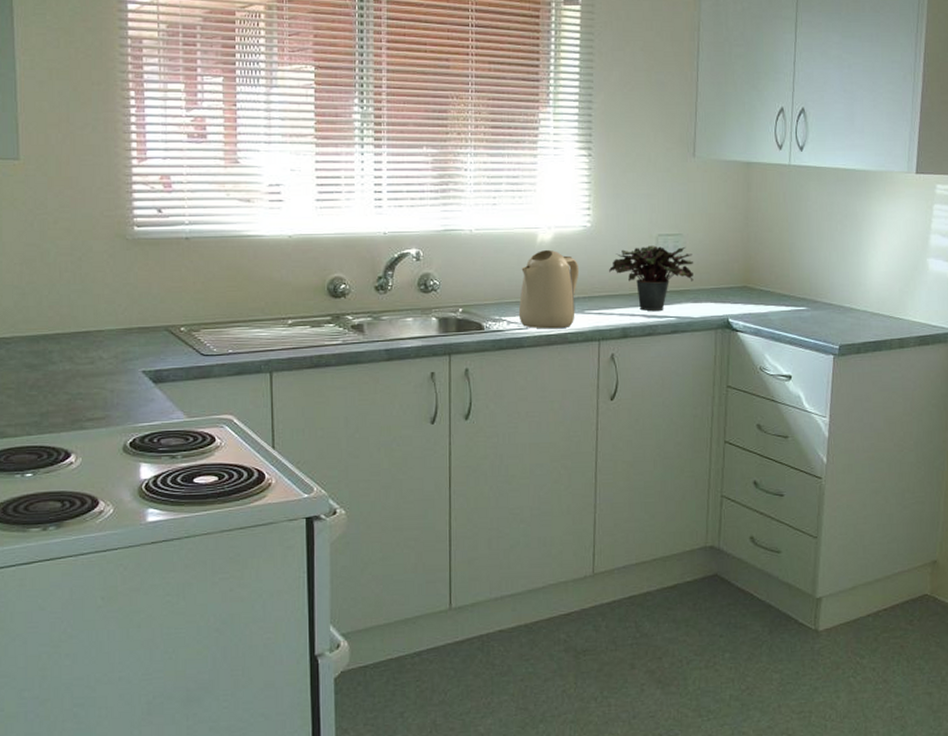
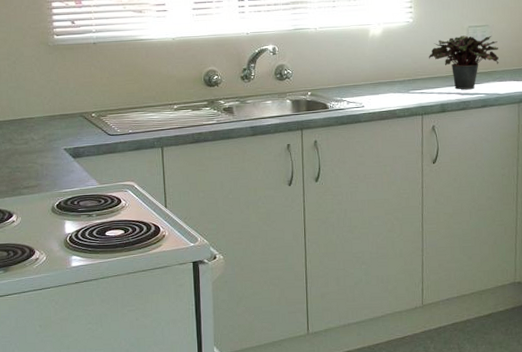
kettle: present [518,249,578,329] -> none [356,42,404,107]

